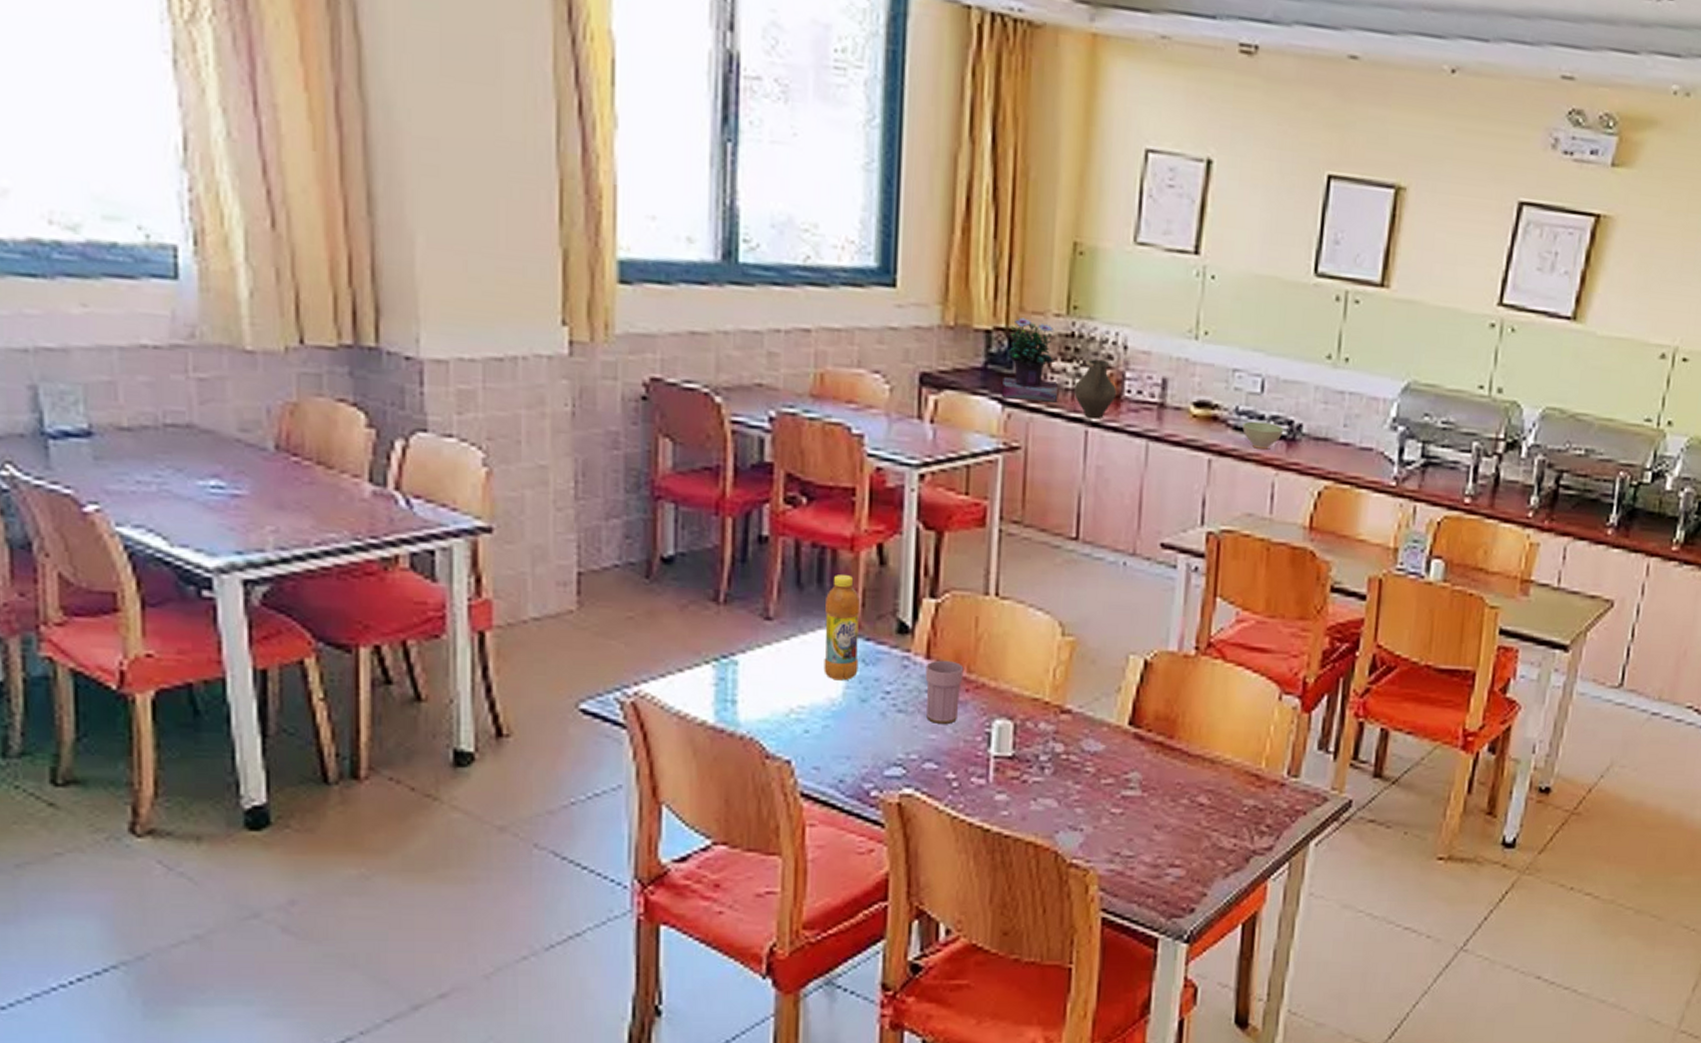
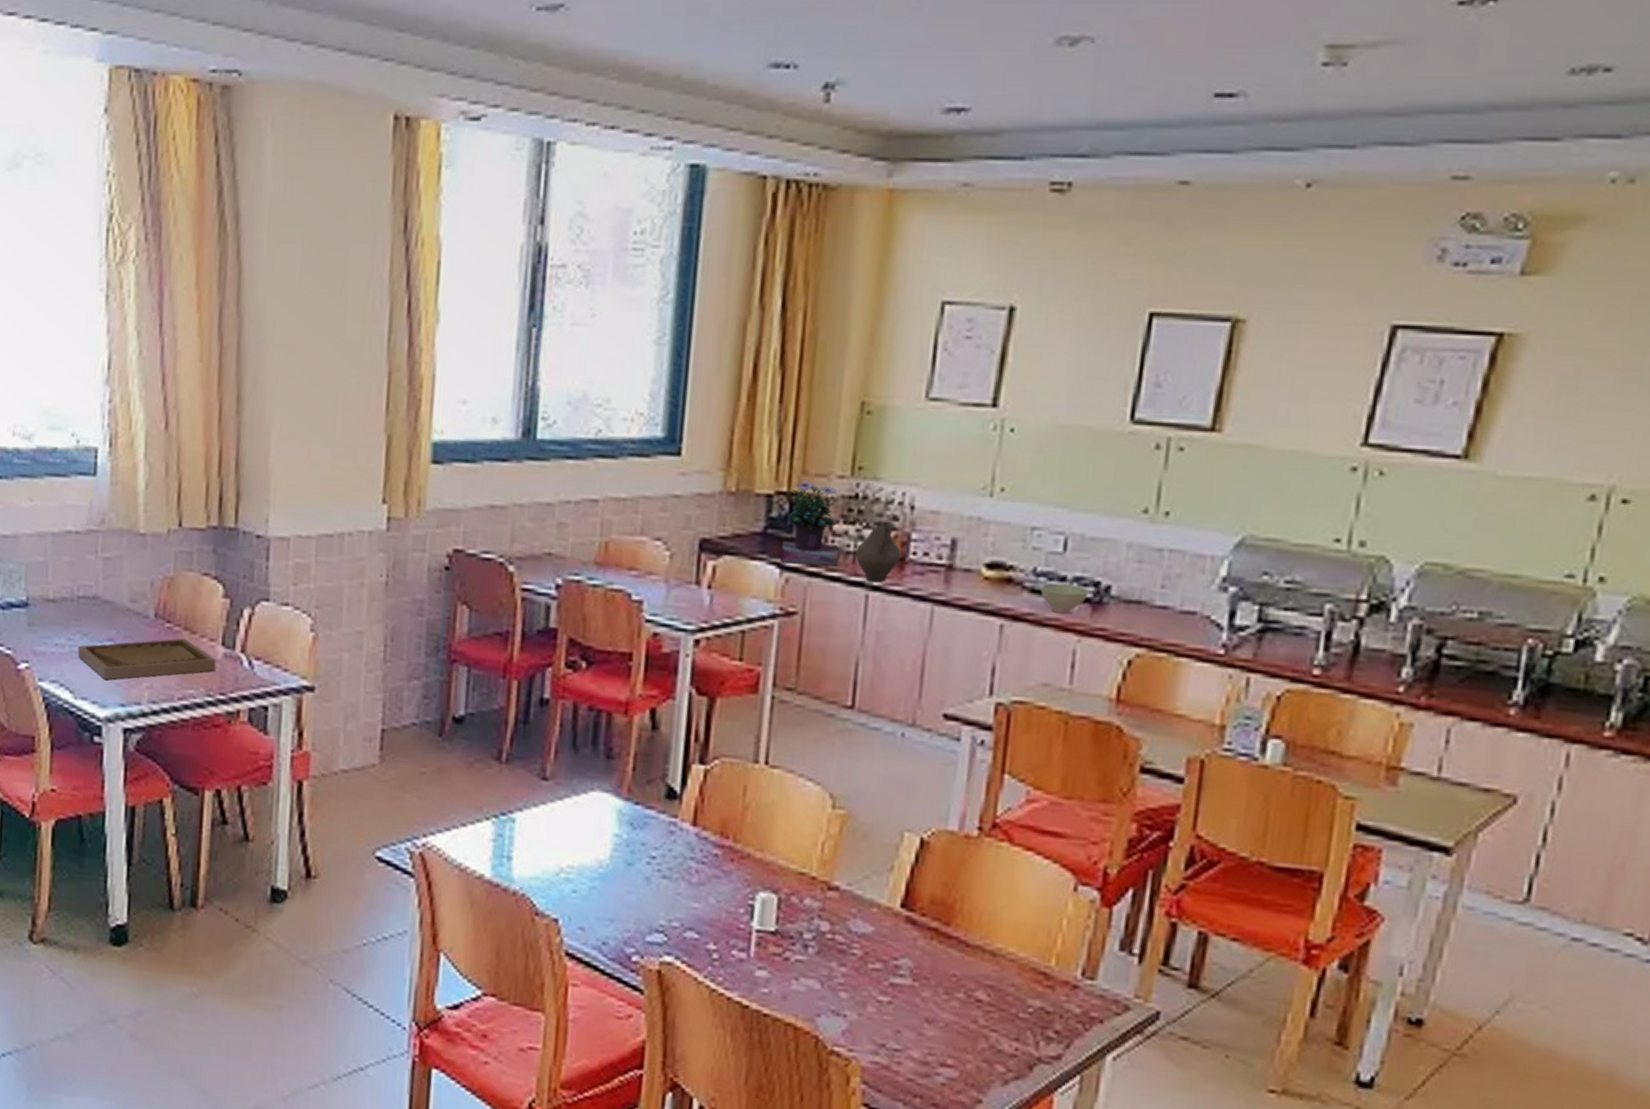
tray: none [169,473,363,524] -> present [77,638,216,681]
bottle: present [823,575,861,681] -> none [593,738,632,843]
cup: present [925,660,964,724] -> none [690,827,730,893]

